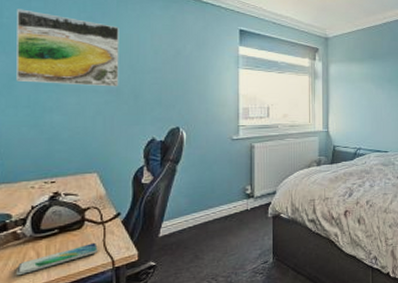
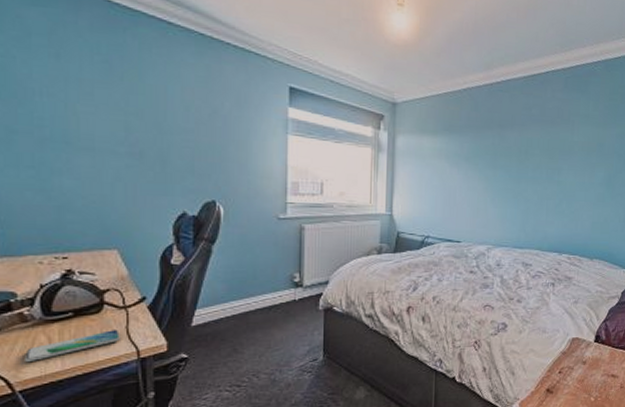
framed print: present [16,9,119,87] -> none [14,45,142,149]

